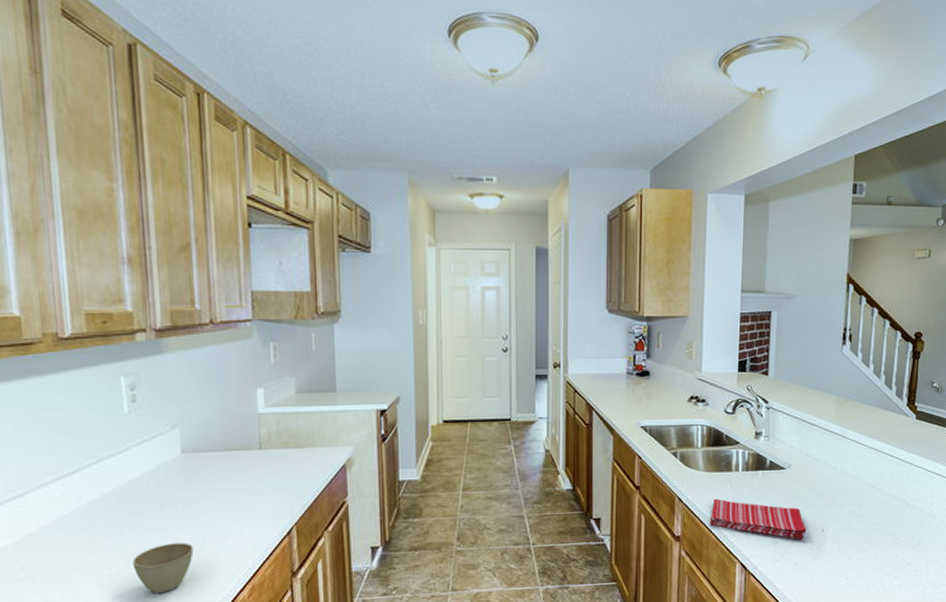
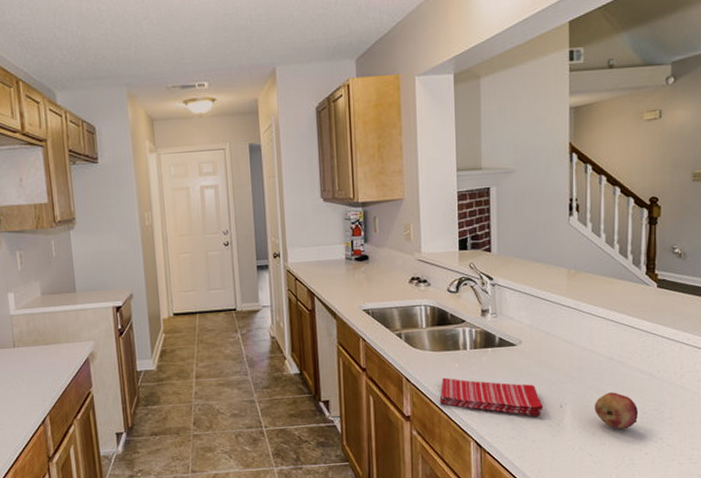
fruit: none [853,518,892,554] -> present [595,392,639,430]

